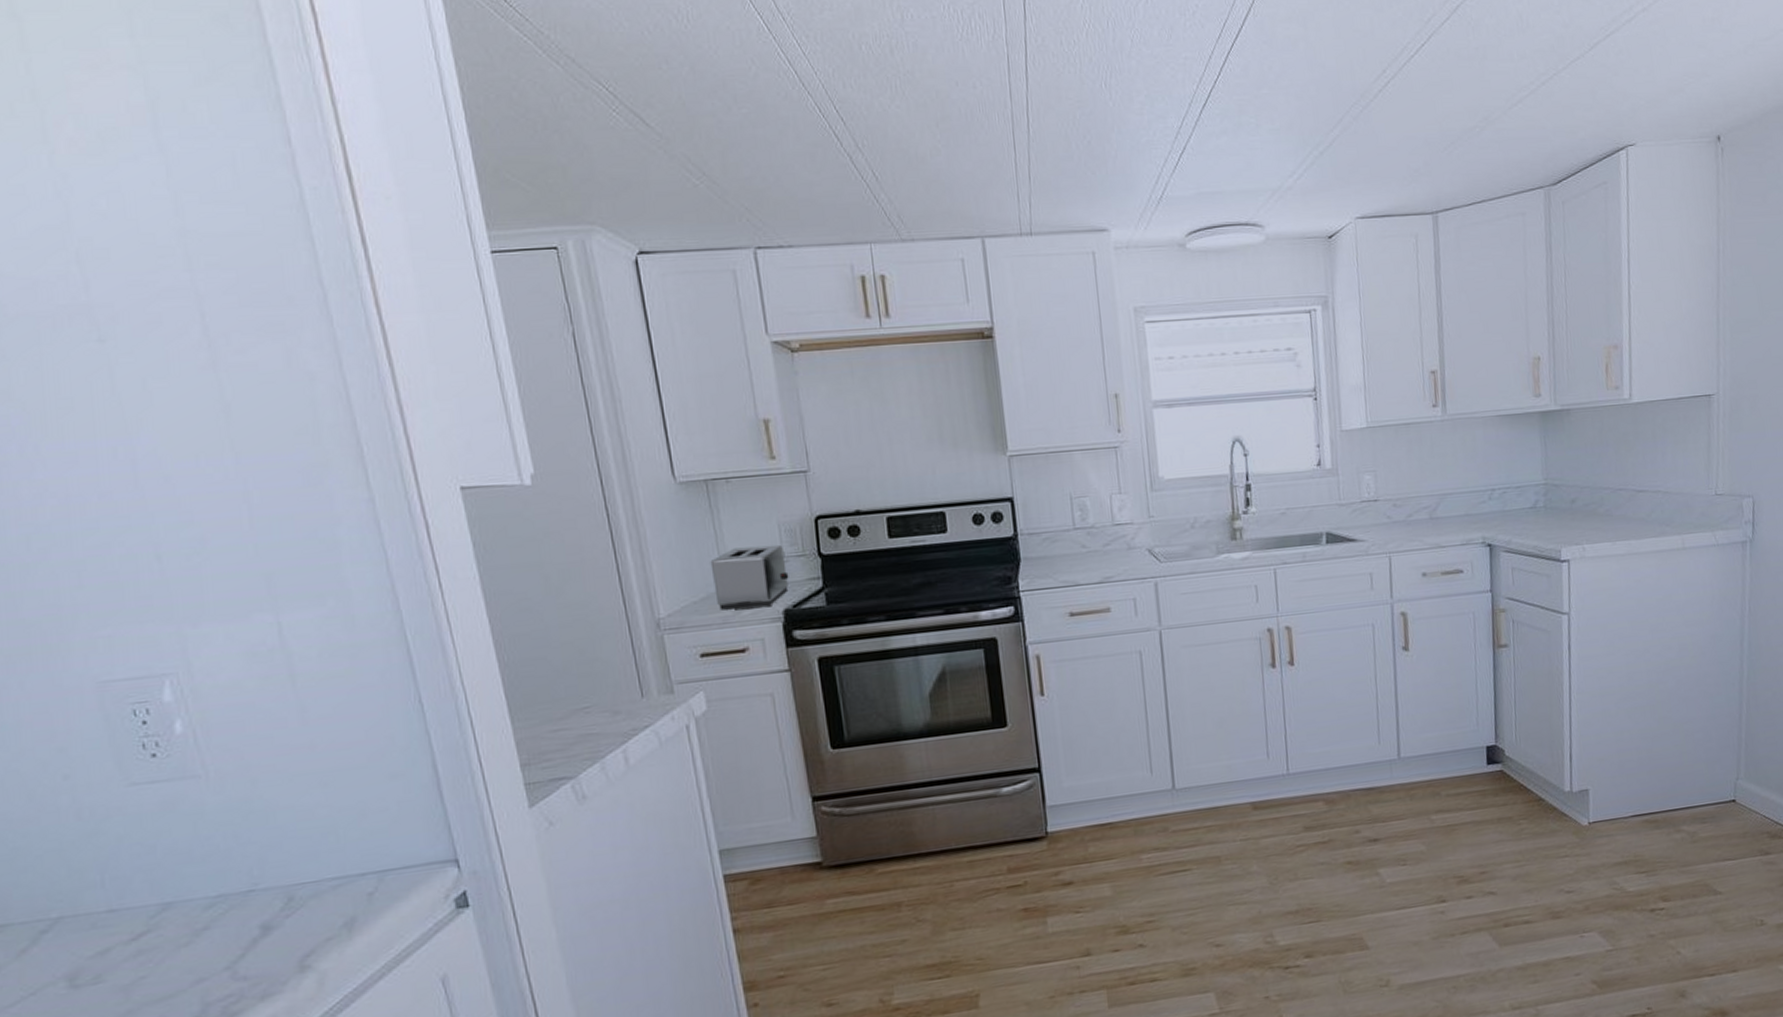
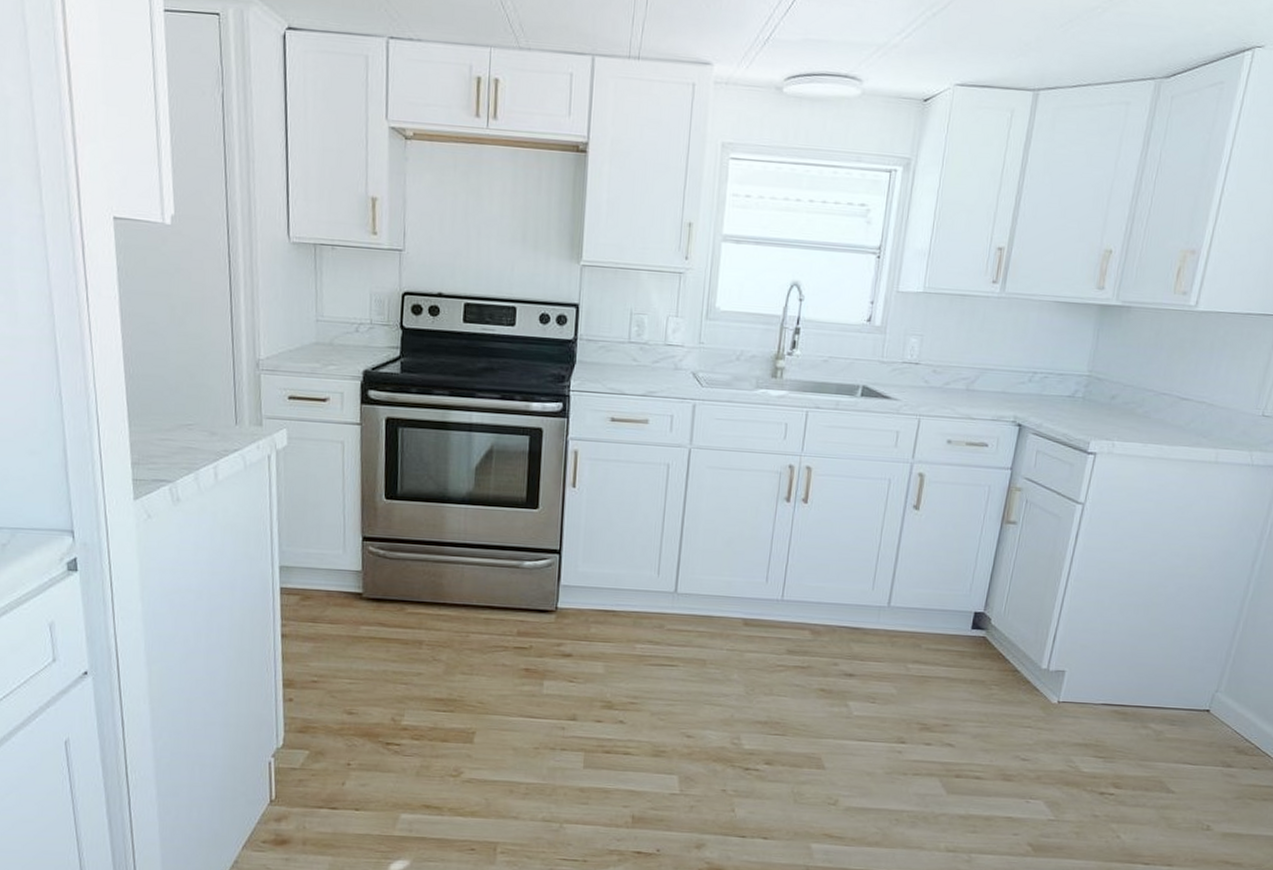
toaster: present [710,544,789,610] -> none [308,309,373,366]

